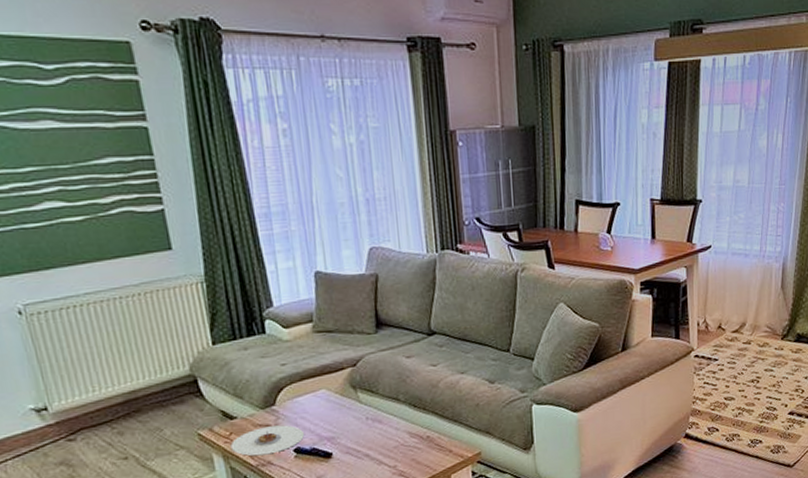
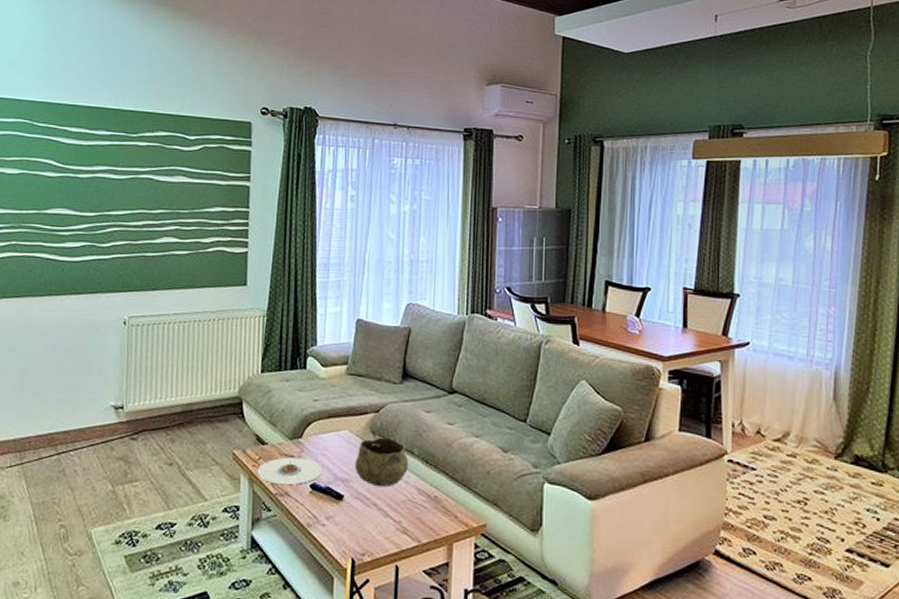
decorative bowl: none [338,389,396,439] -> present [354,437,409,488]

